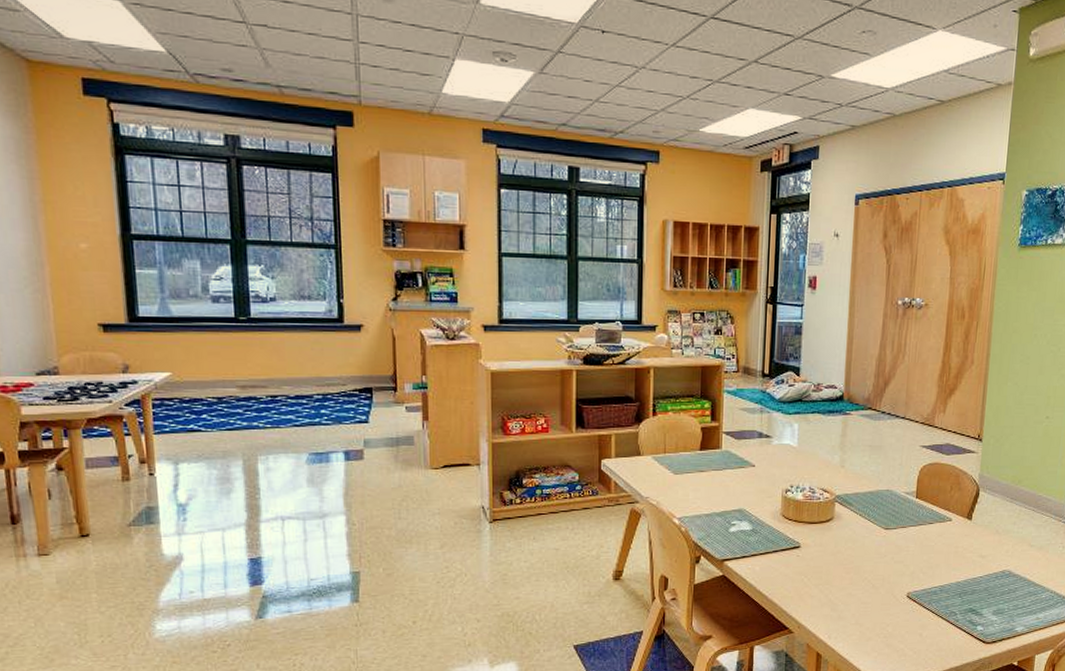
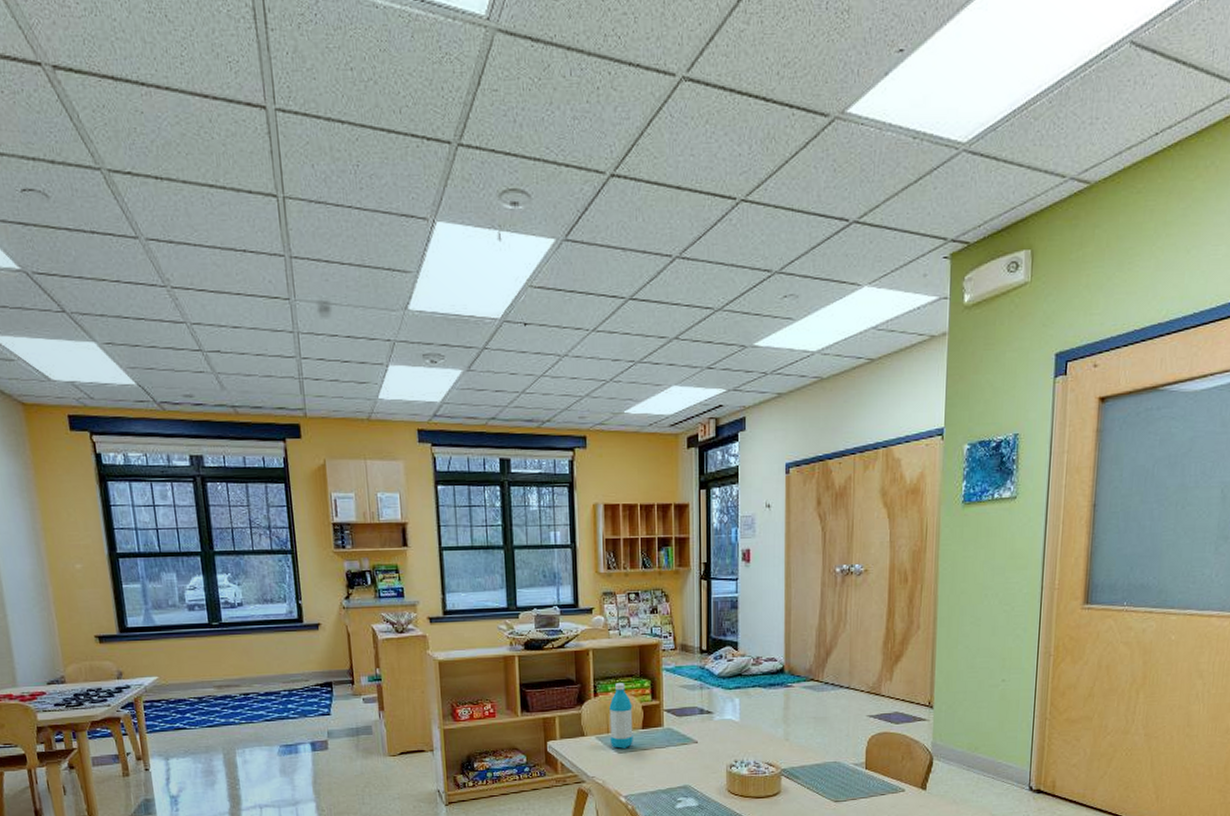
water bottle: none [667,403,691,469] -> present [609,683,633,749]

